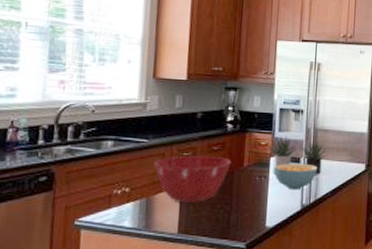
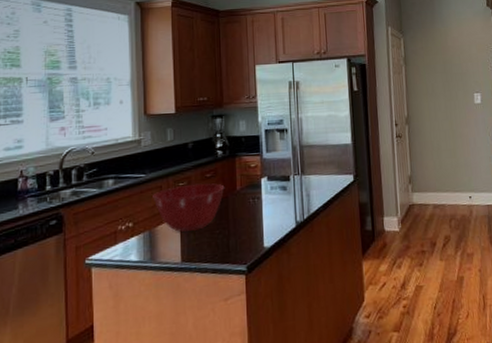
succulent plant: present [268,135,329,174] -> none [258,155,317,190]
cereal bowl: present [273,163,318,190] -> none [265,180,308,209]

